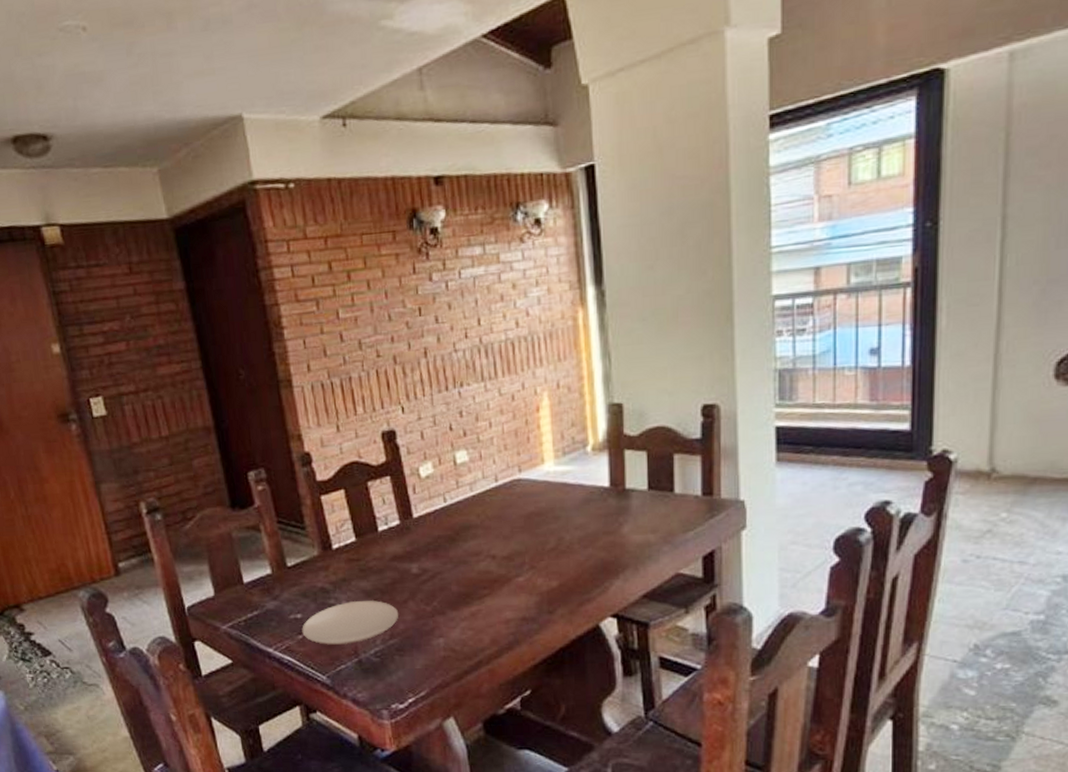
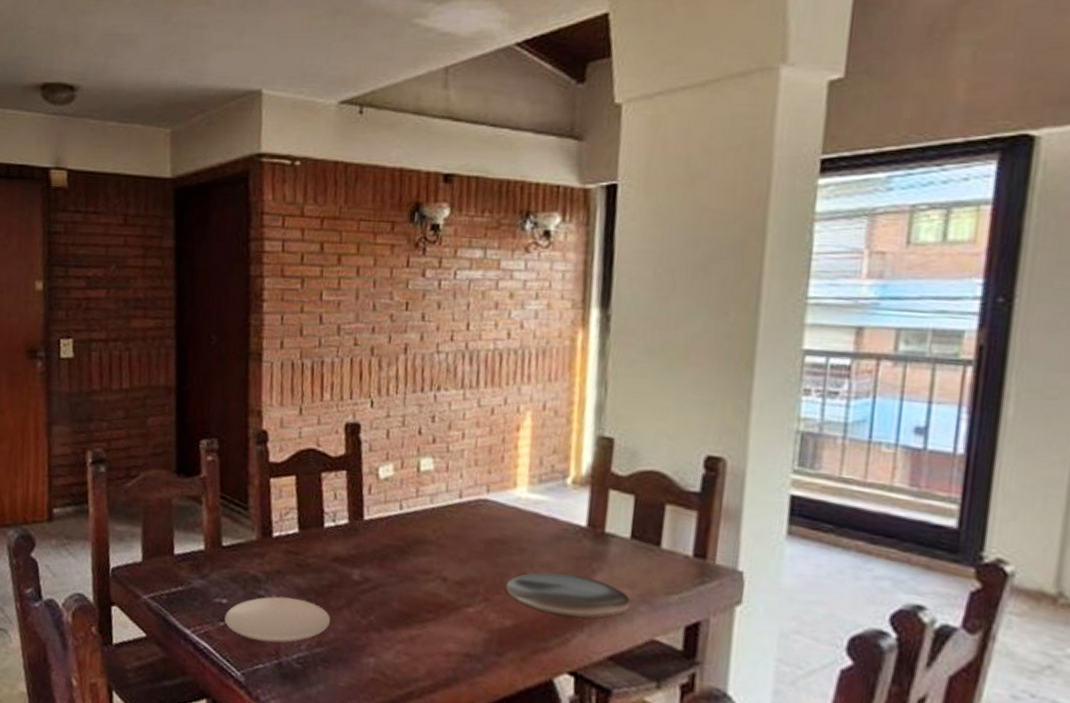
plate: none [547,530,655,570] -> present [505,572,631,619]

